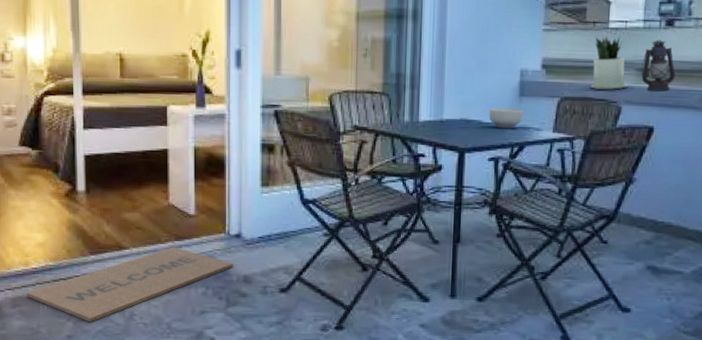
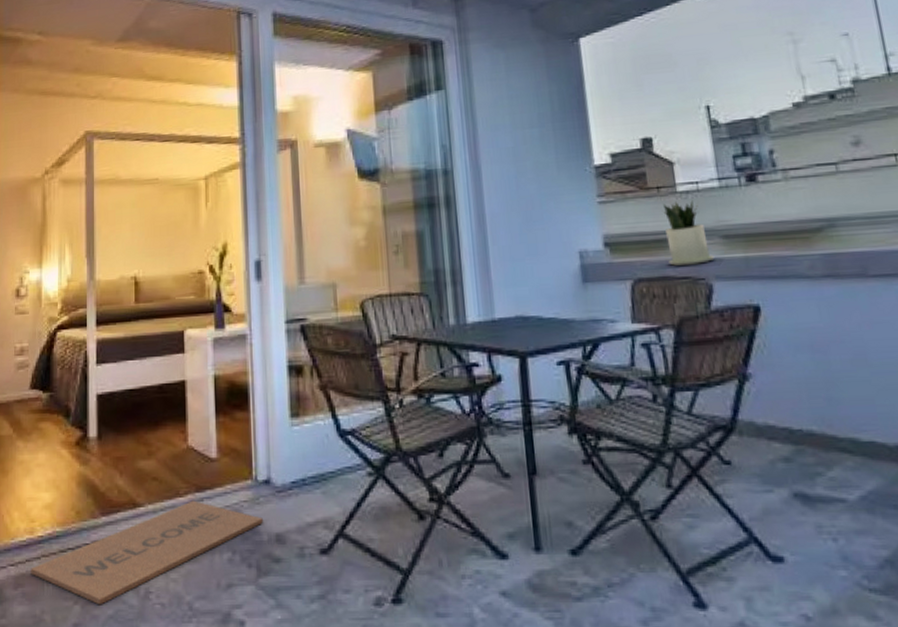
bowl: present [489,108,523,129] -> none [548,298,591,324]
lantern: present [640,40,676,93] -> none [727,199,774,263]

